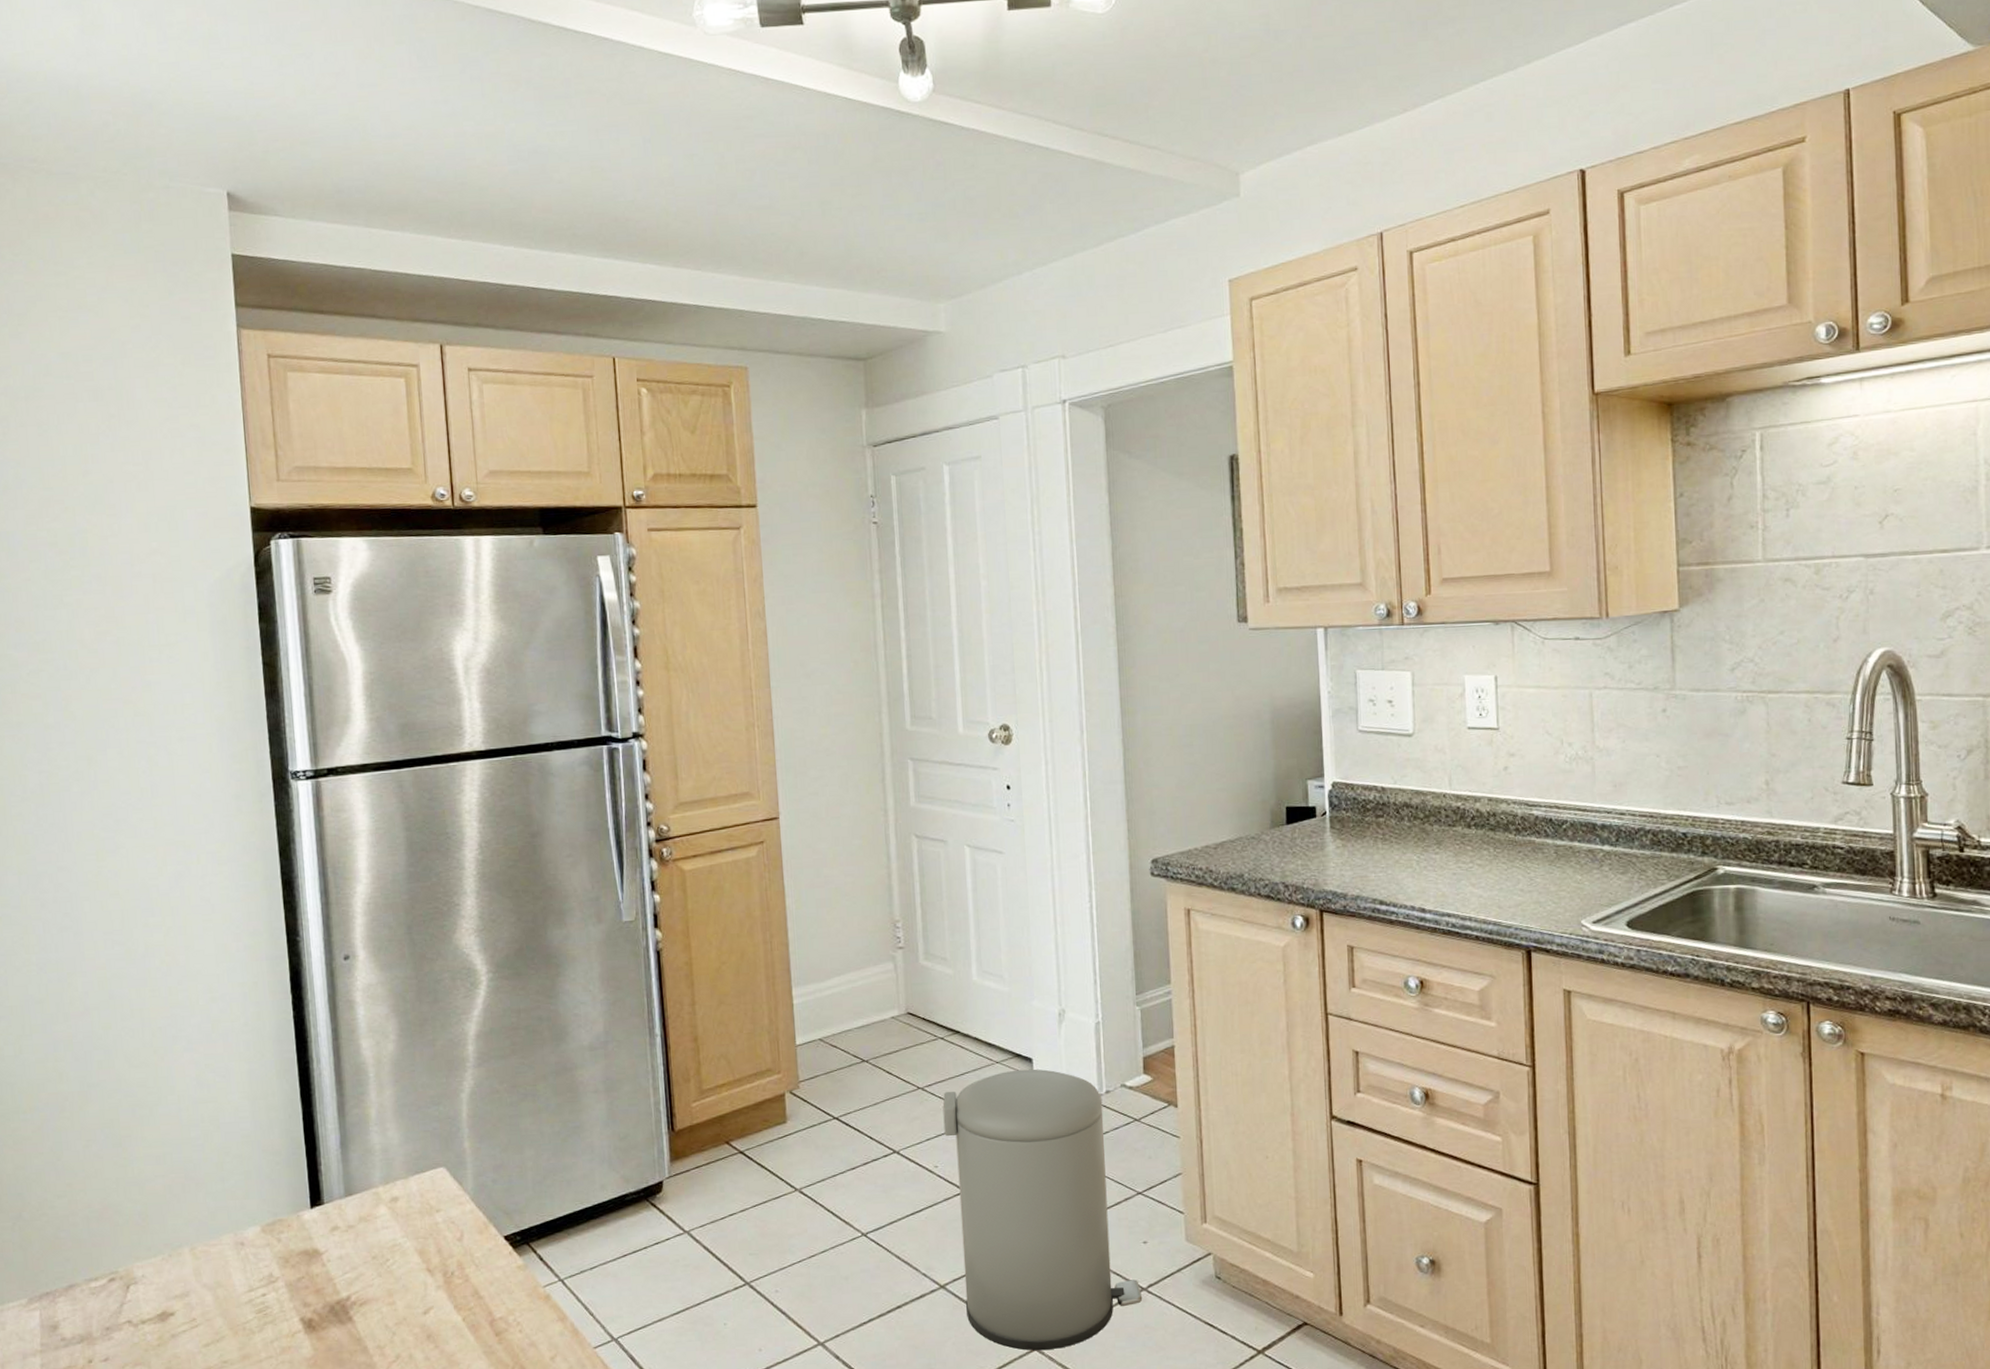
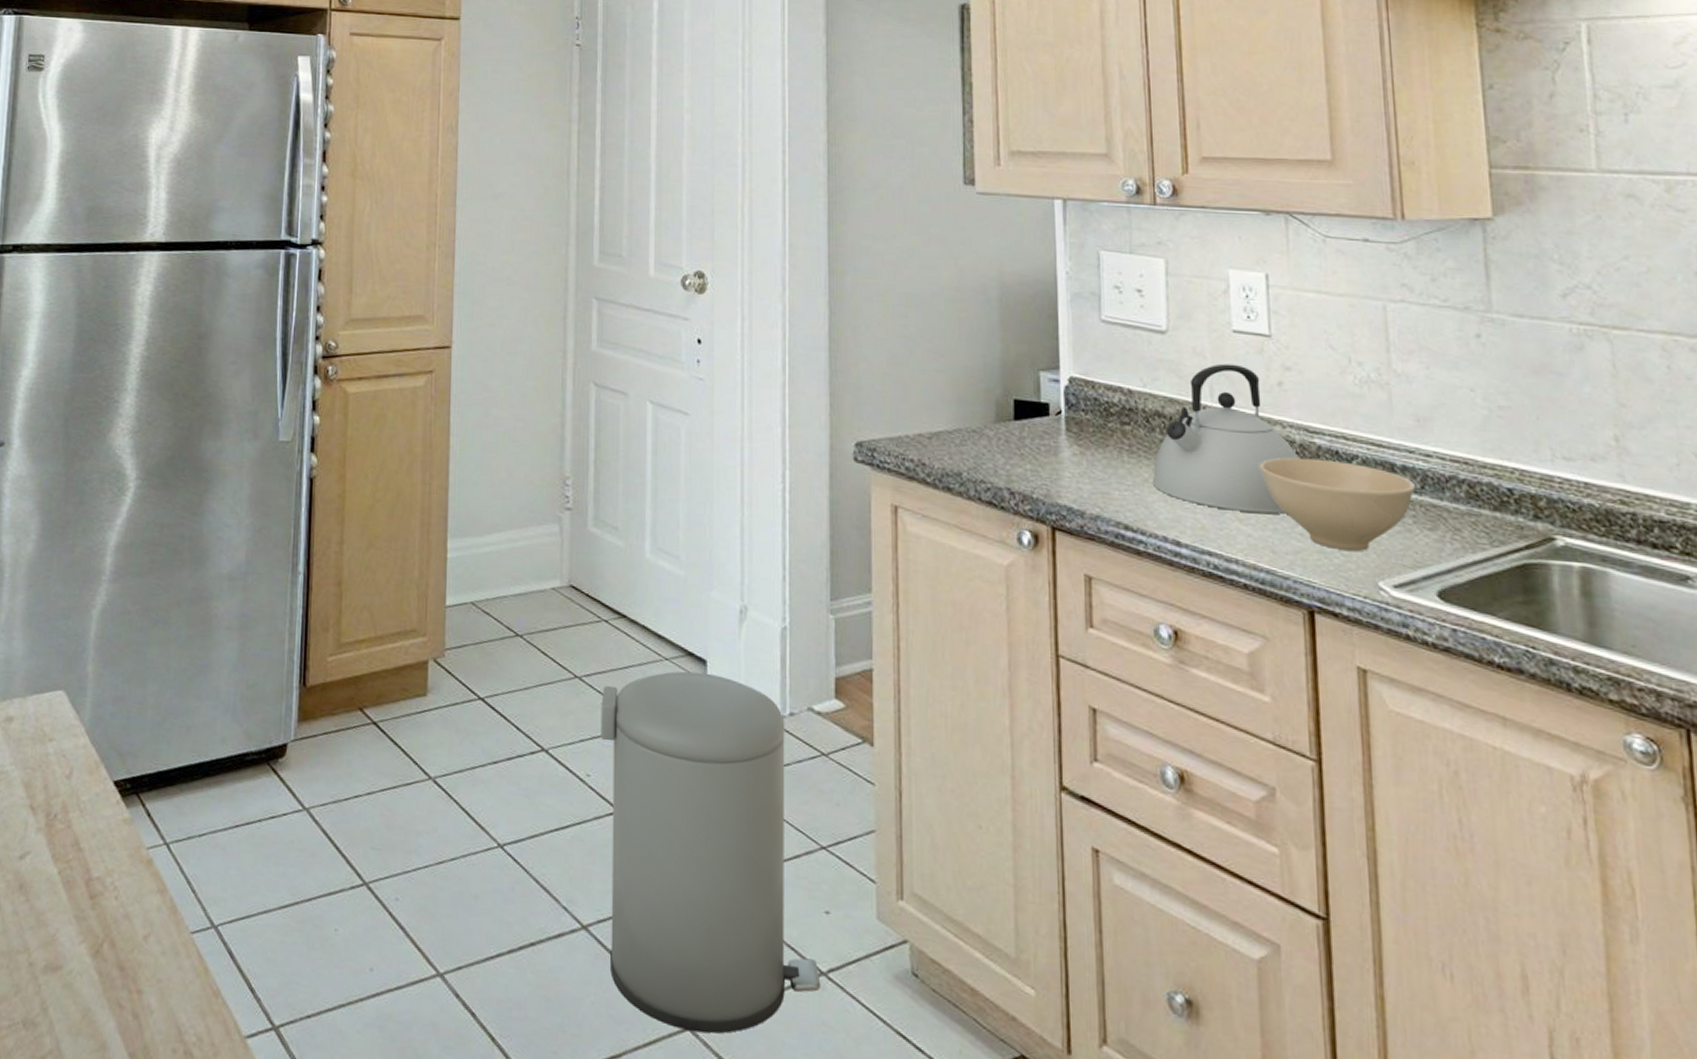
kettle: none [1402,756,1521,878] -> present [1152,363,1299,514]
bowl: none [1488,826,1612,899] -> present [1258,457,1416,552]

